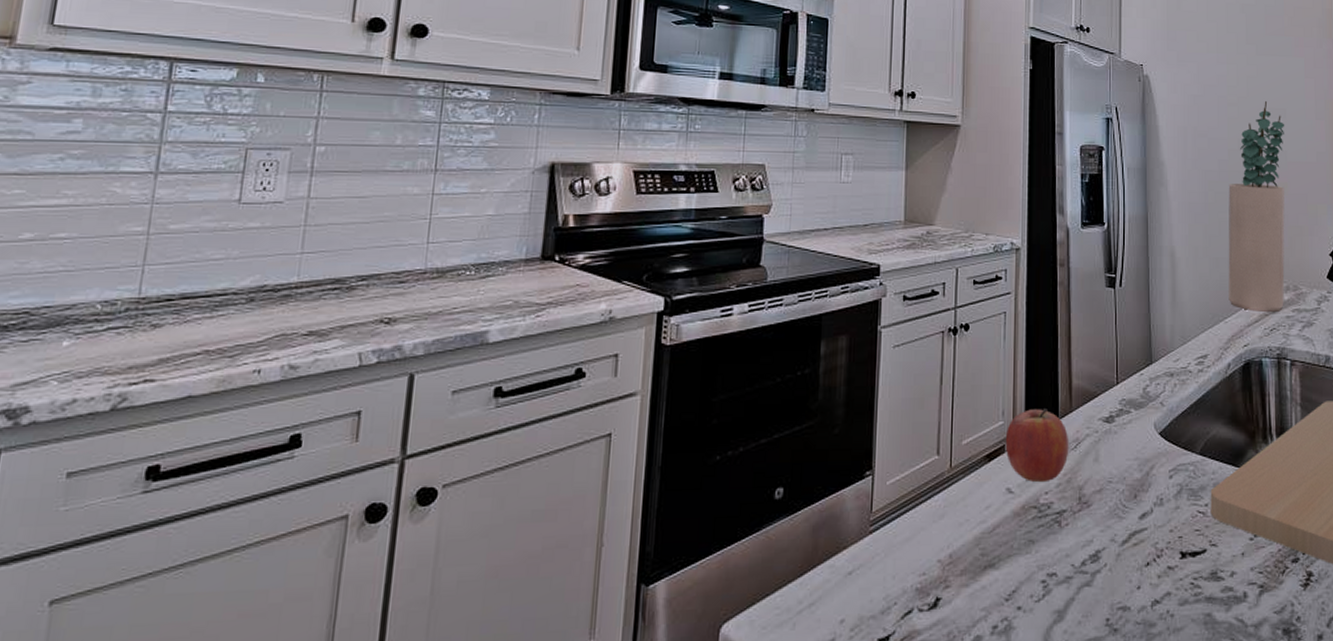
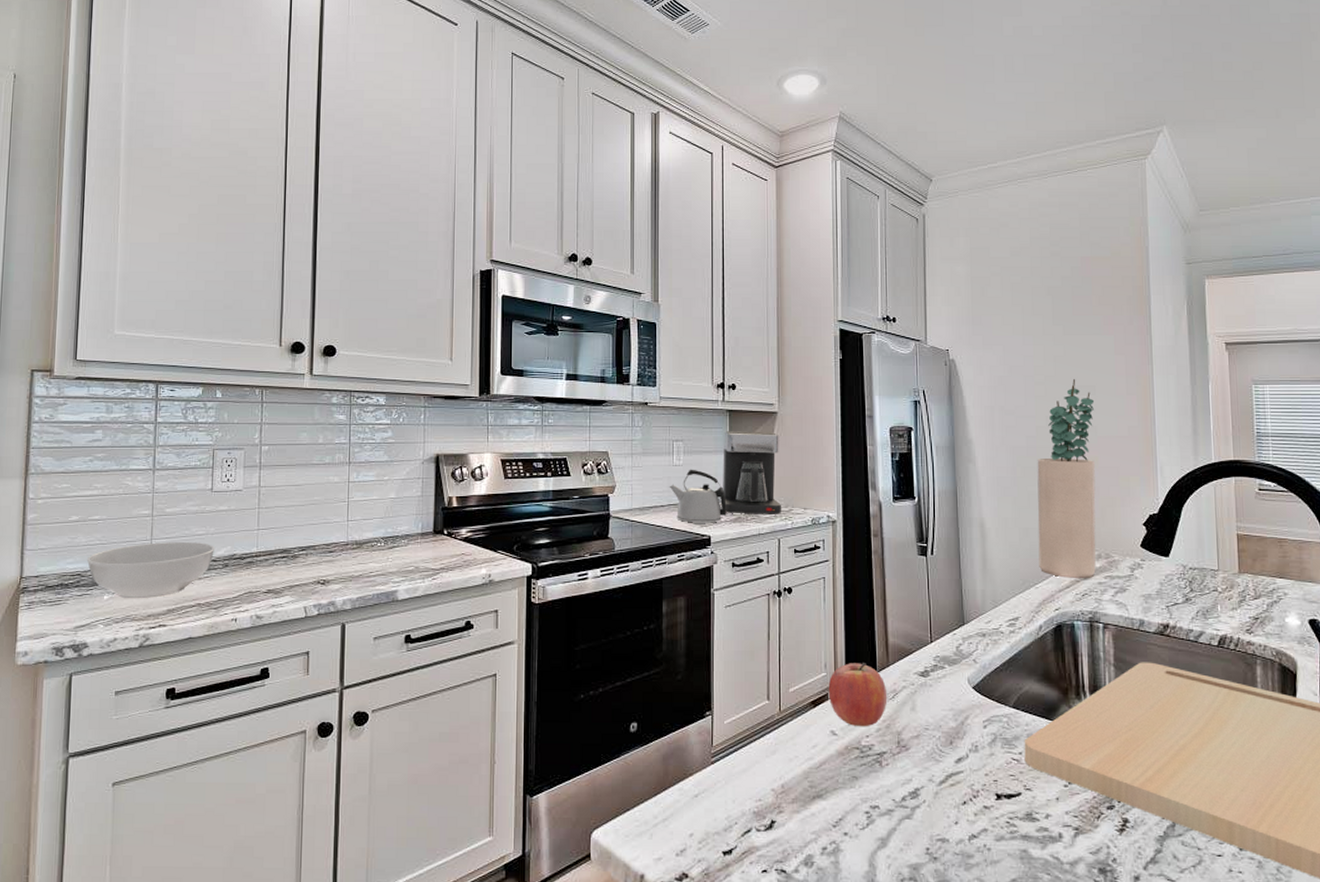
bowl: none [40,269,238,345] -> present [86,542,216,599]
kettle: none [834,187,900,251] -> present [669,469,727,524]
coffee maker: none [893,145,961,240] -> present [720,431,781,514]

